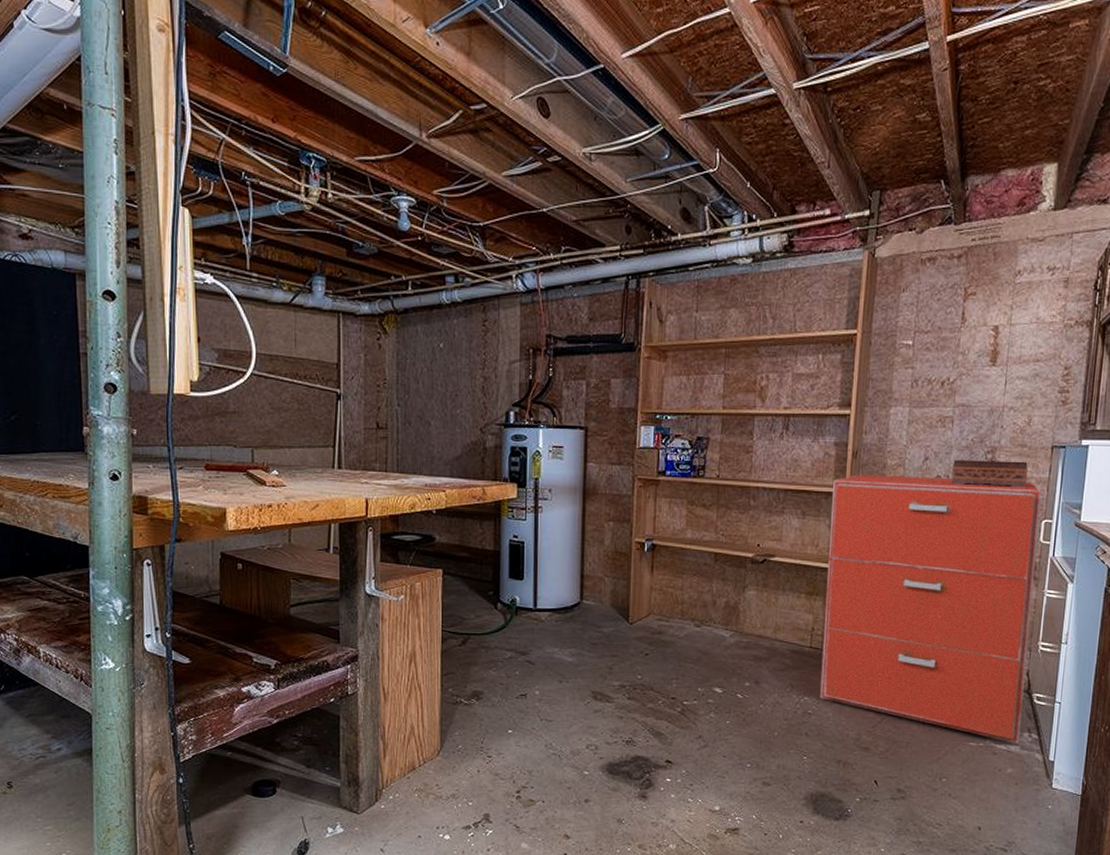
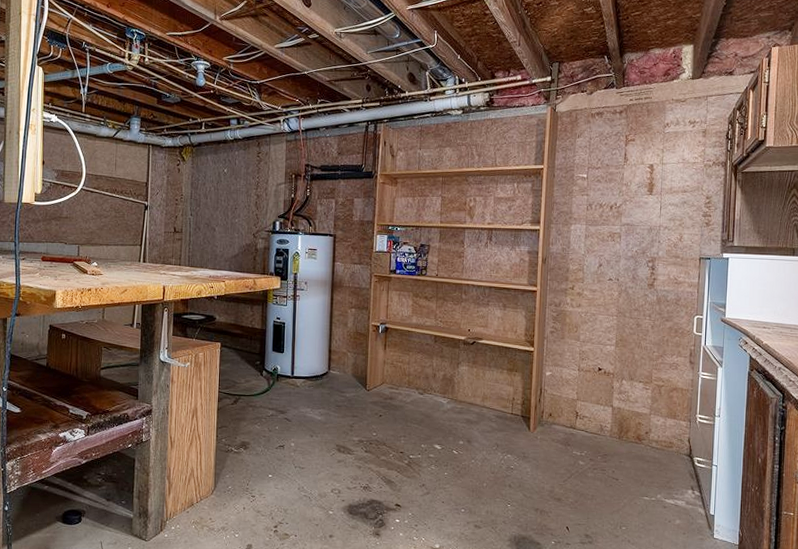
filing cabinet: present [819,474,1042,744] -> none [520,276,693,500]
tissue box: present [951,460,1029,488] -> none [621,267,682,290]

